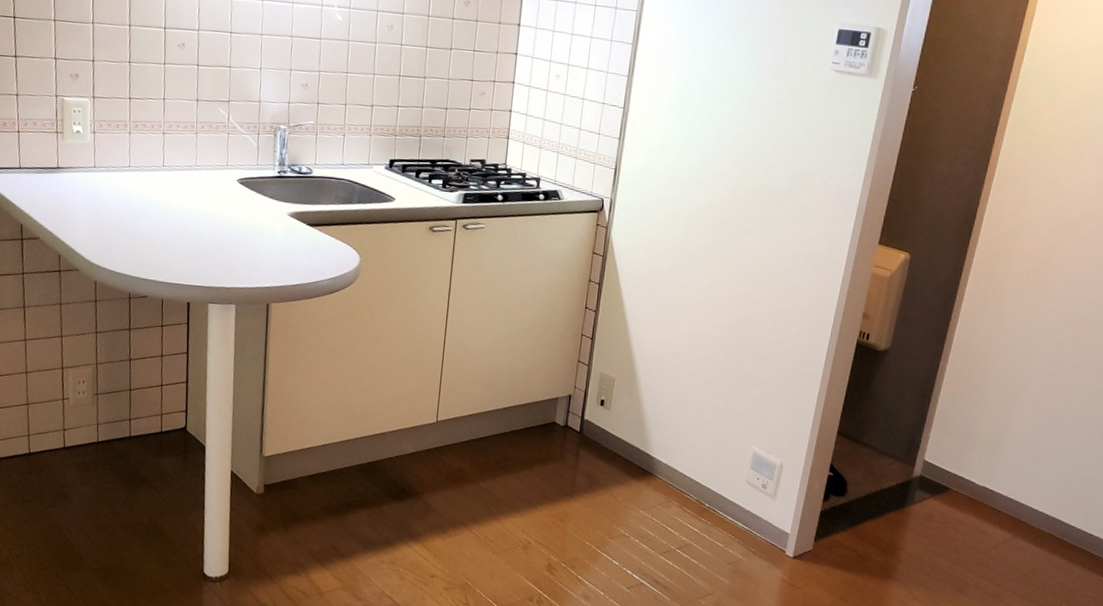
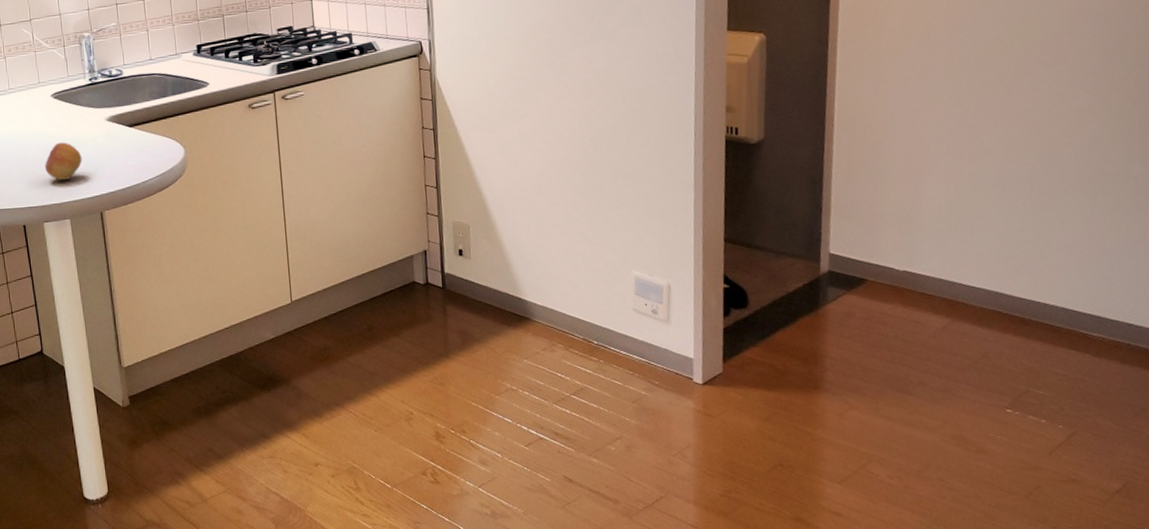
fruit: none [219,228,258,267] -> present [45,142,82,181]

